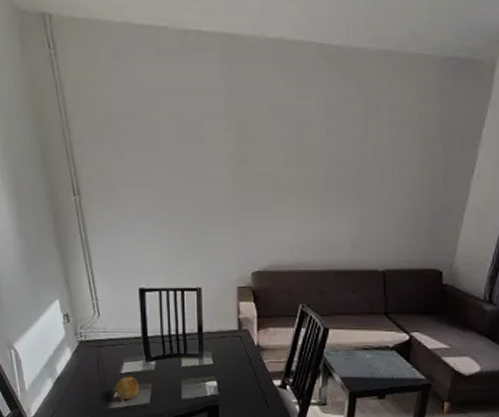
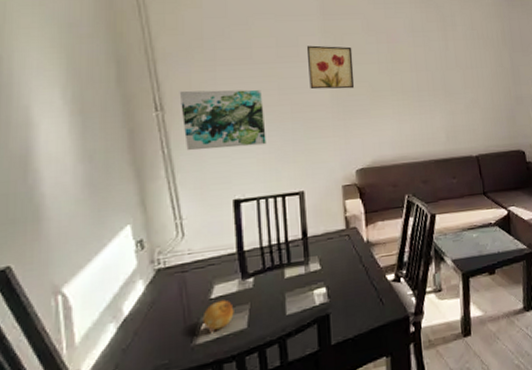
wall art: none [92,176,169,237] -> present [179,89,267,151]
wall art: none [210,130,257,183] -> present [306,45,355,90]

